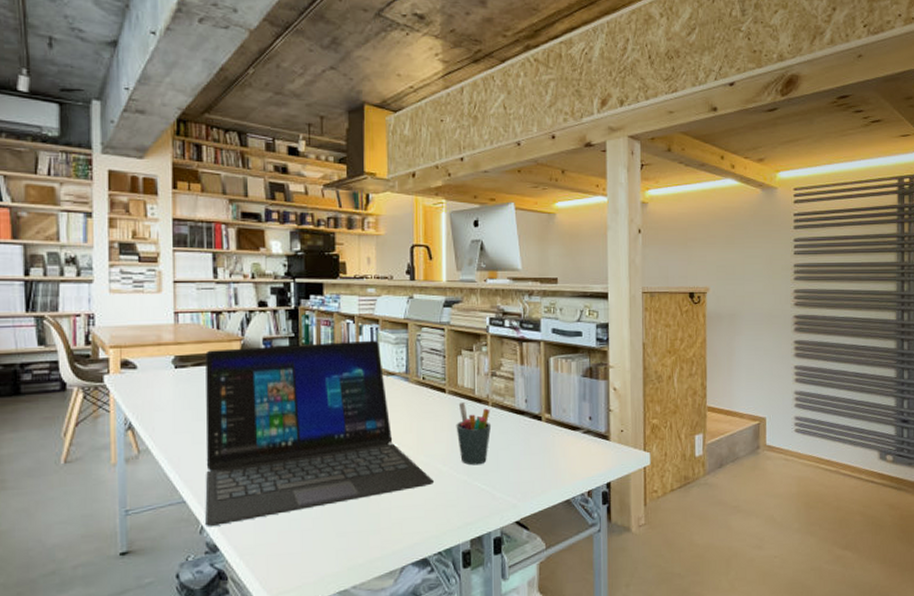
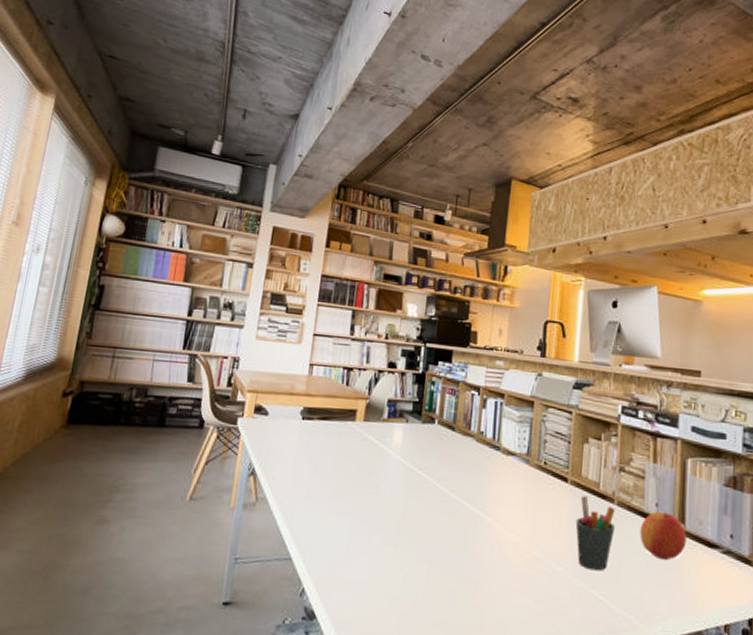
laptop: present [205,340,434,526] -> none [307,405,546,591]
apple: none [513,405,553,446] -> present [639,510,687,560]

